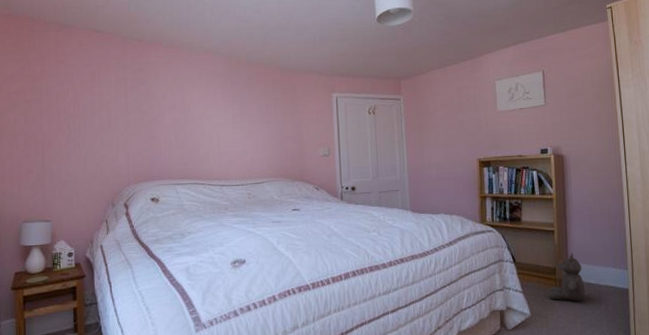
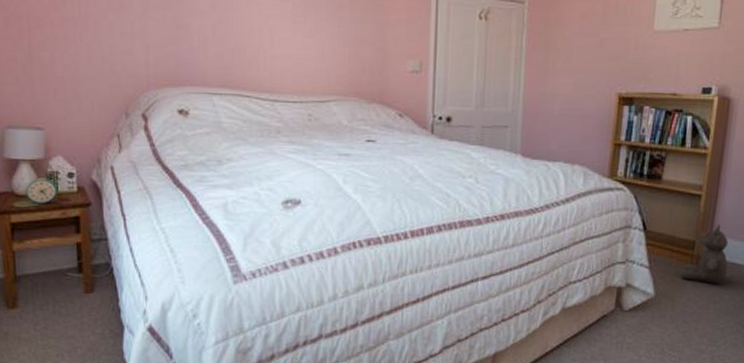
alarm clock: none [35,258,61,280] -> present [25,177,59,204]

